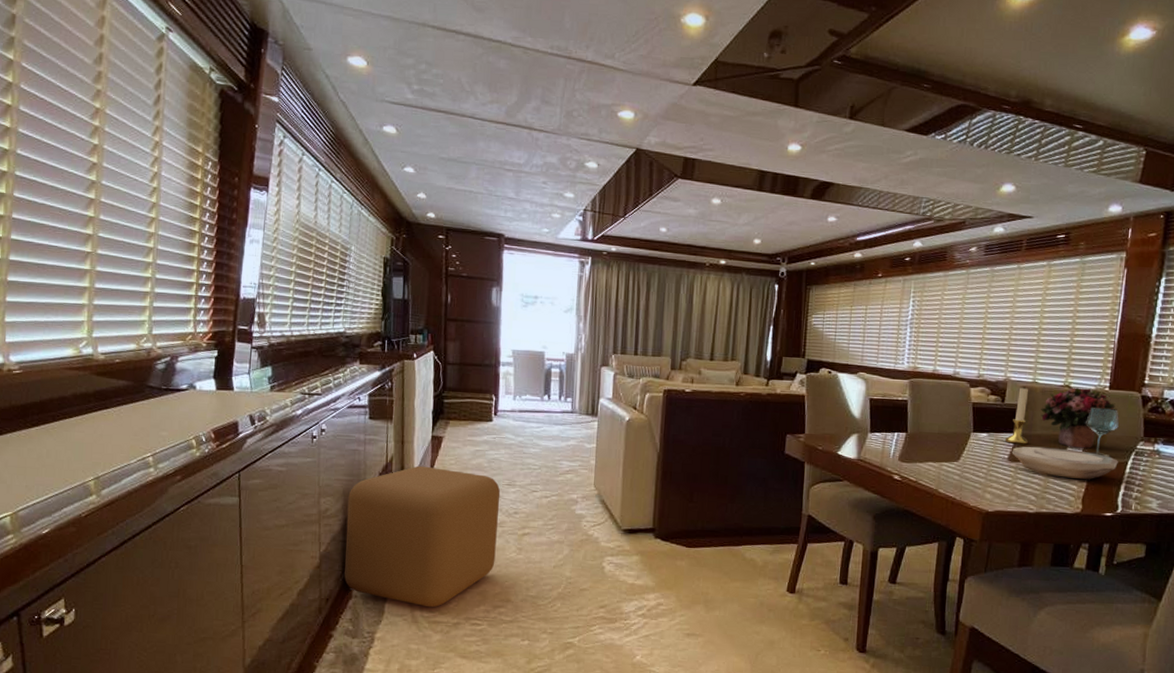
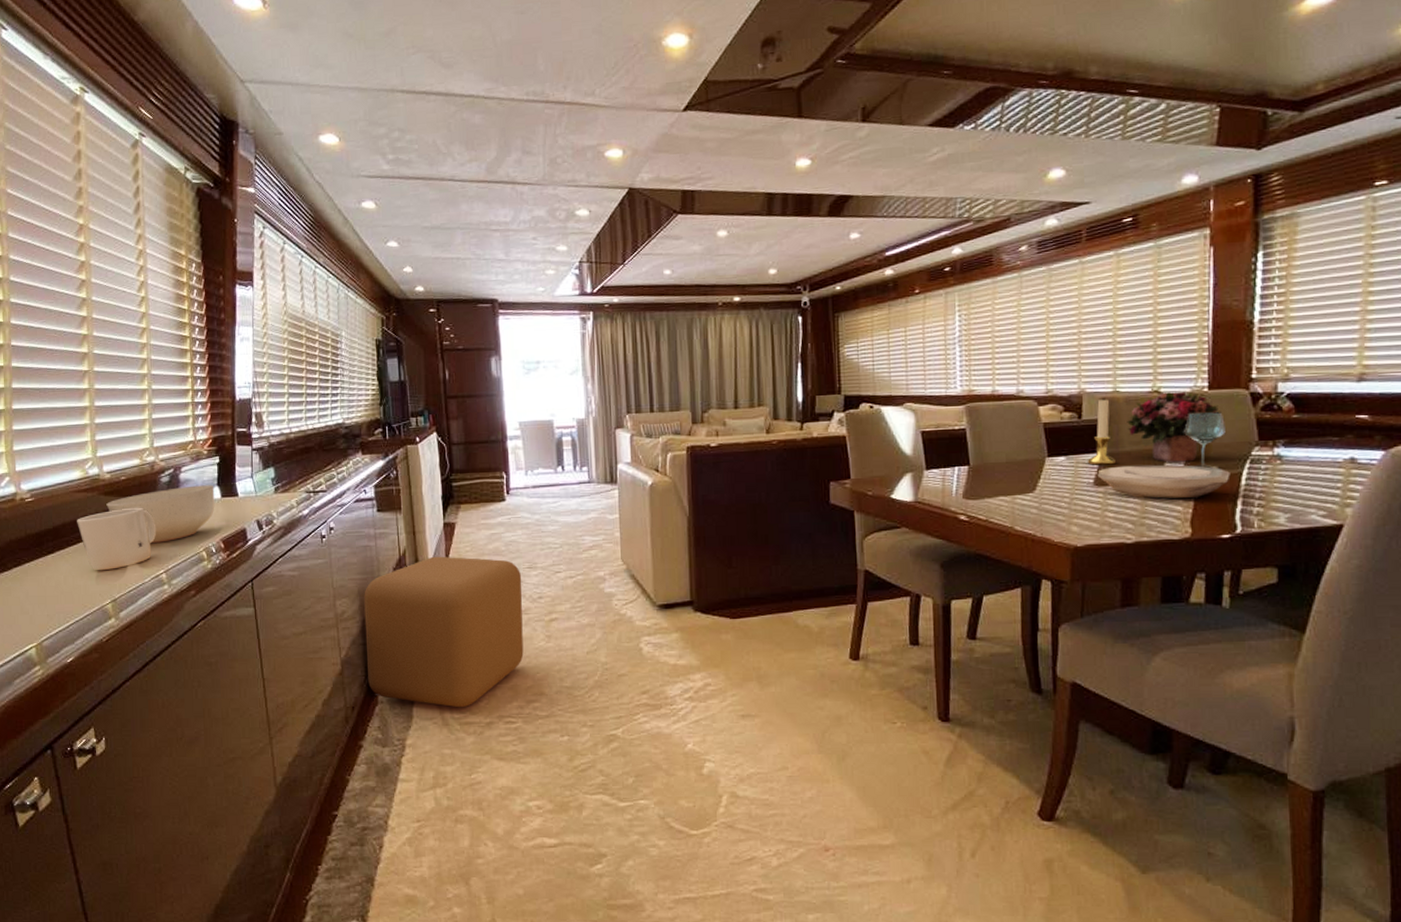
mug: none [65,390,147,449] -> present [77,507,156,571]
bowl: none [97,375,210,427] -> present [106,485,215,543]

